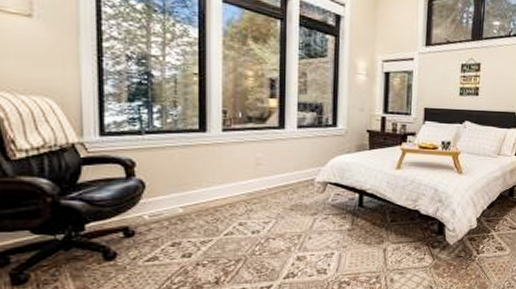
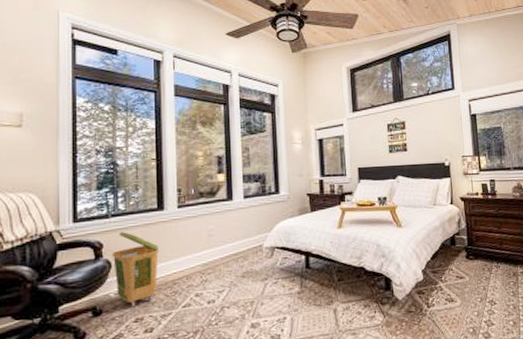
laundry basket: none [145,151,199,231] -> present [111,232,159,308]

